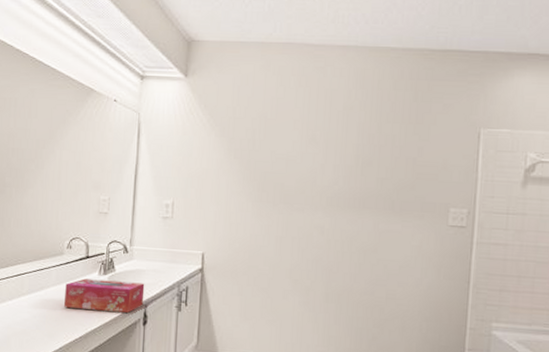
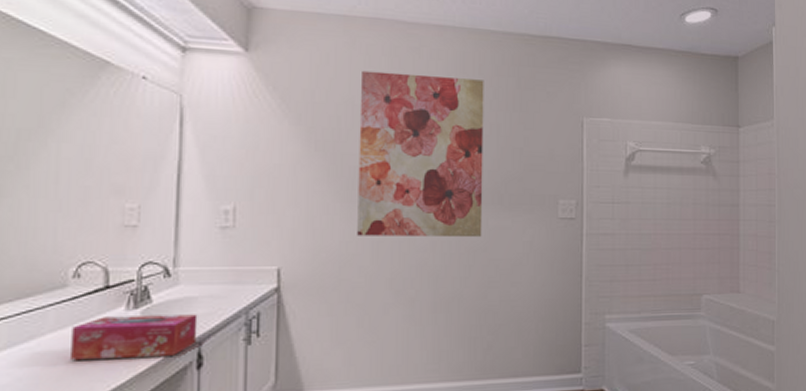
wall art: none [264,89,382,239] -> present [357,70,484,238]

